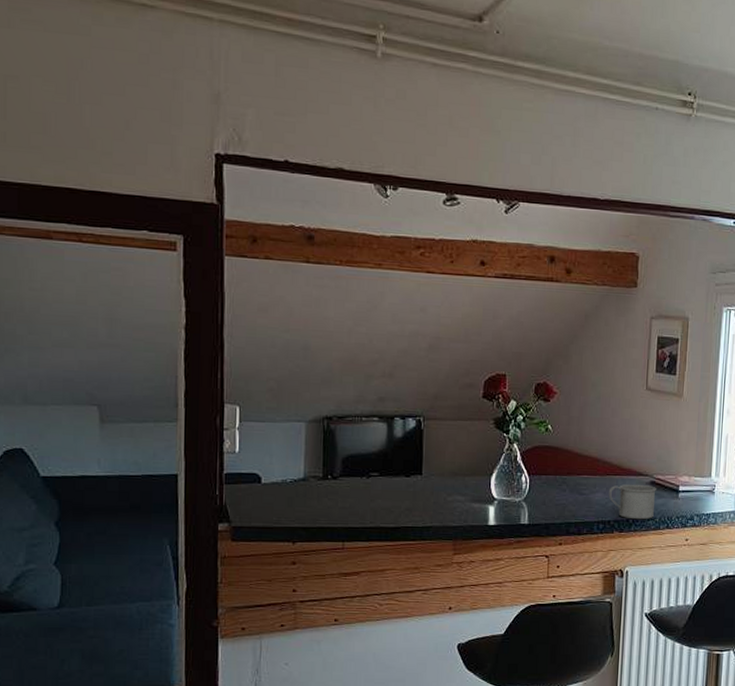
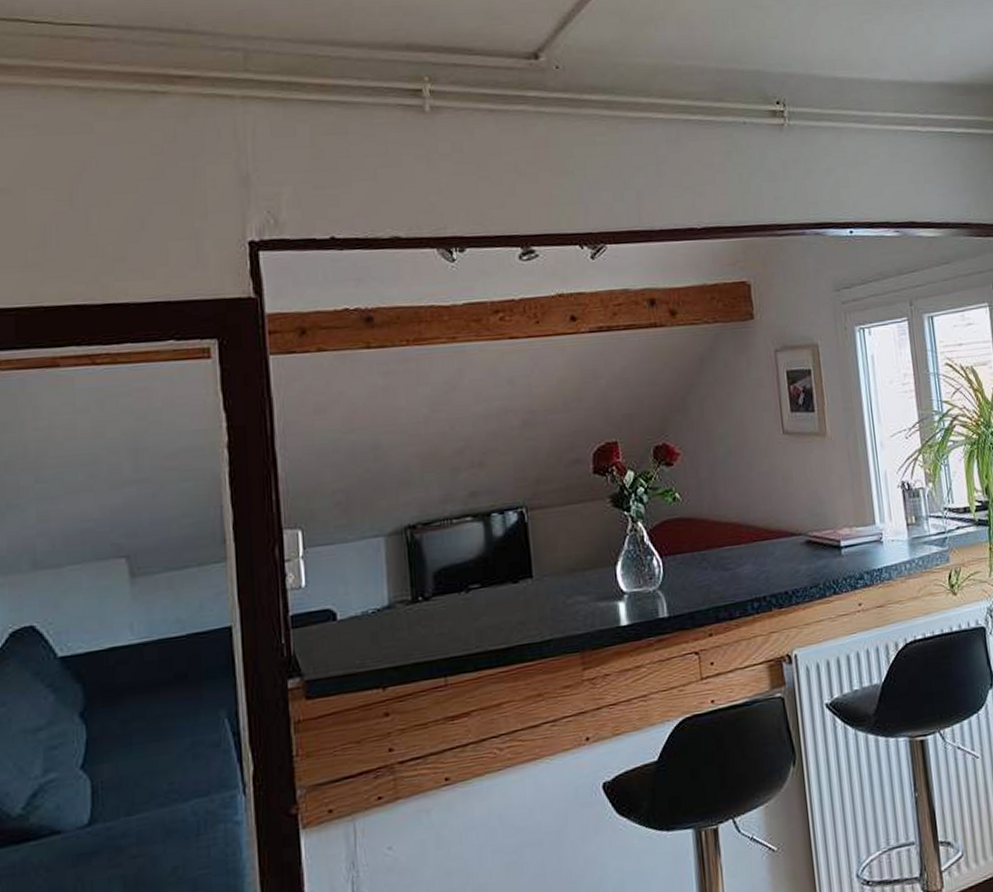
mug: present [608,484,656,520] -> none [758,546,816,590]

